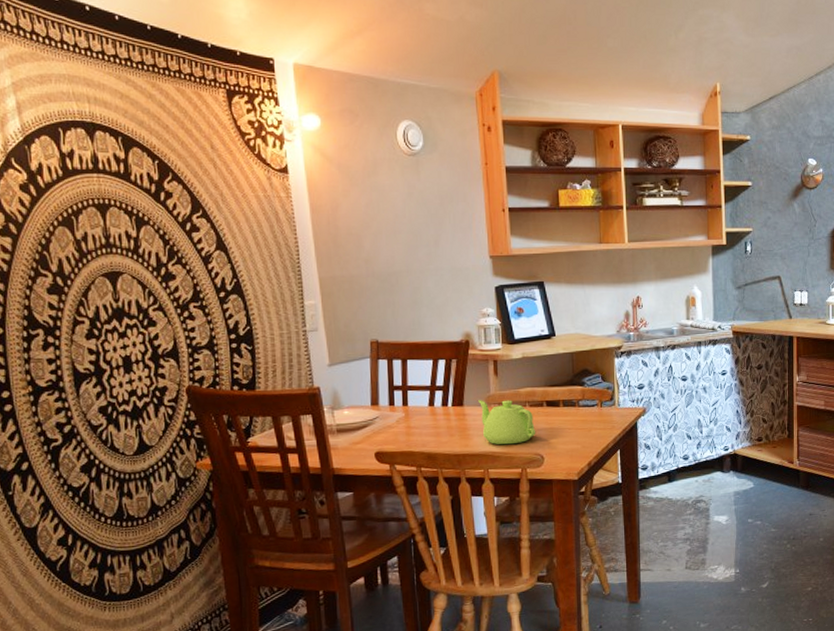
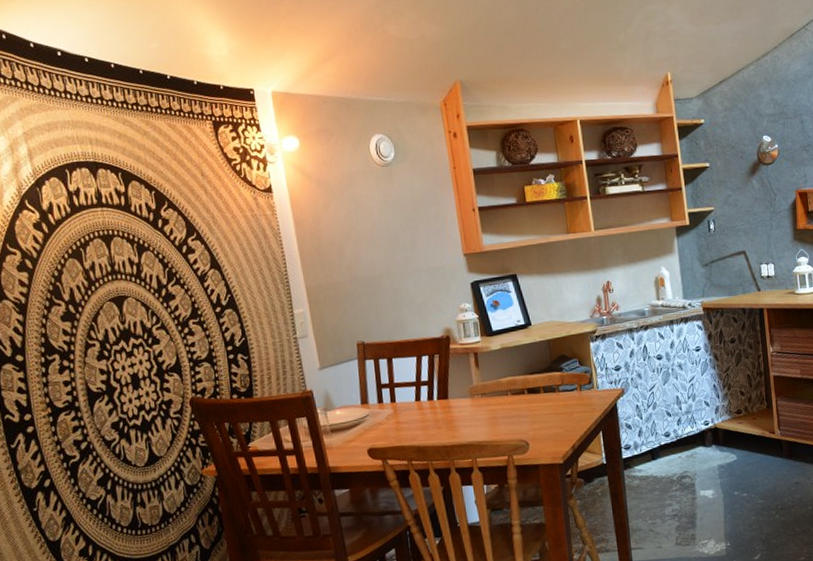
teapot: present [478,400,536,445] -> none [462,390,520,434]

